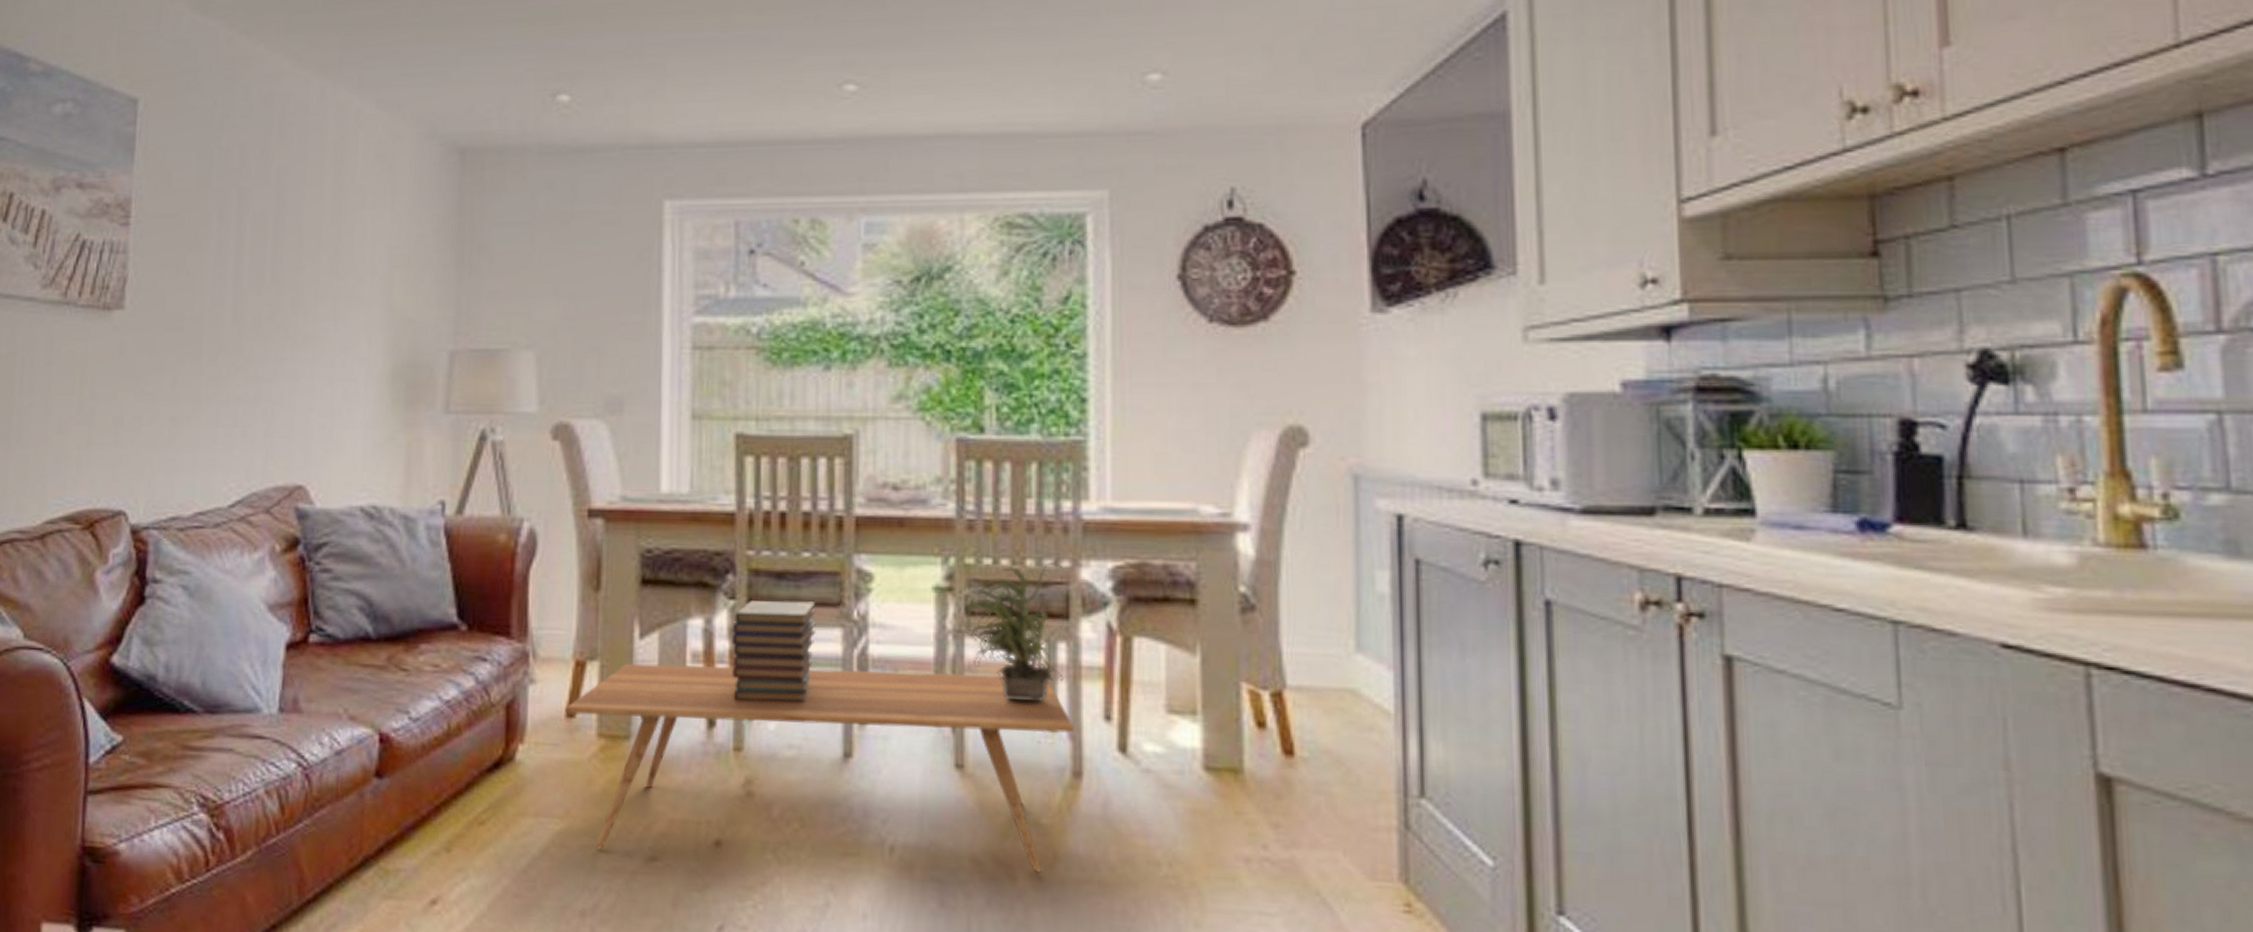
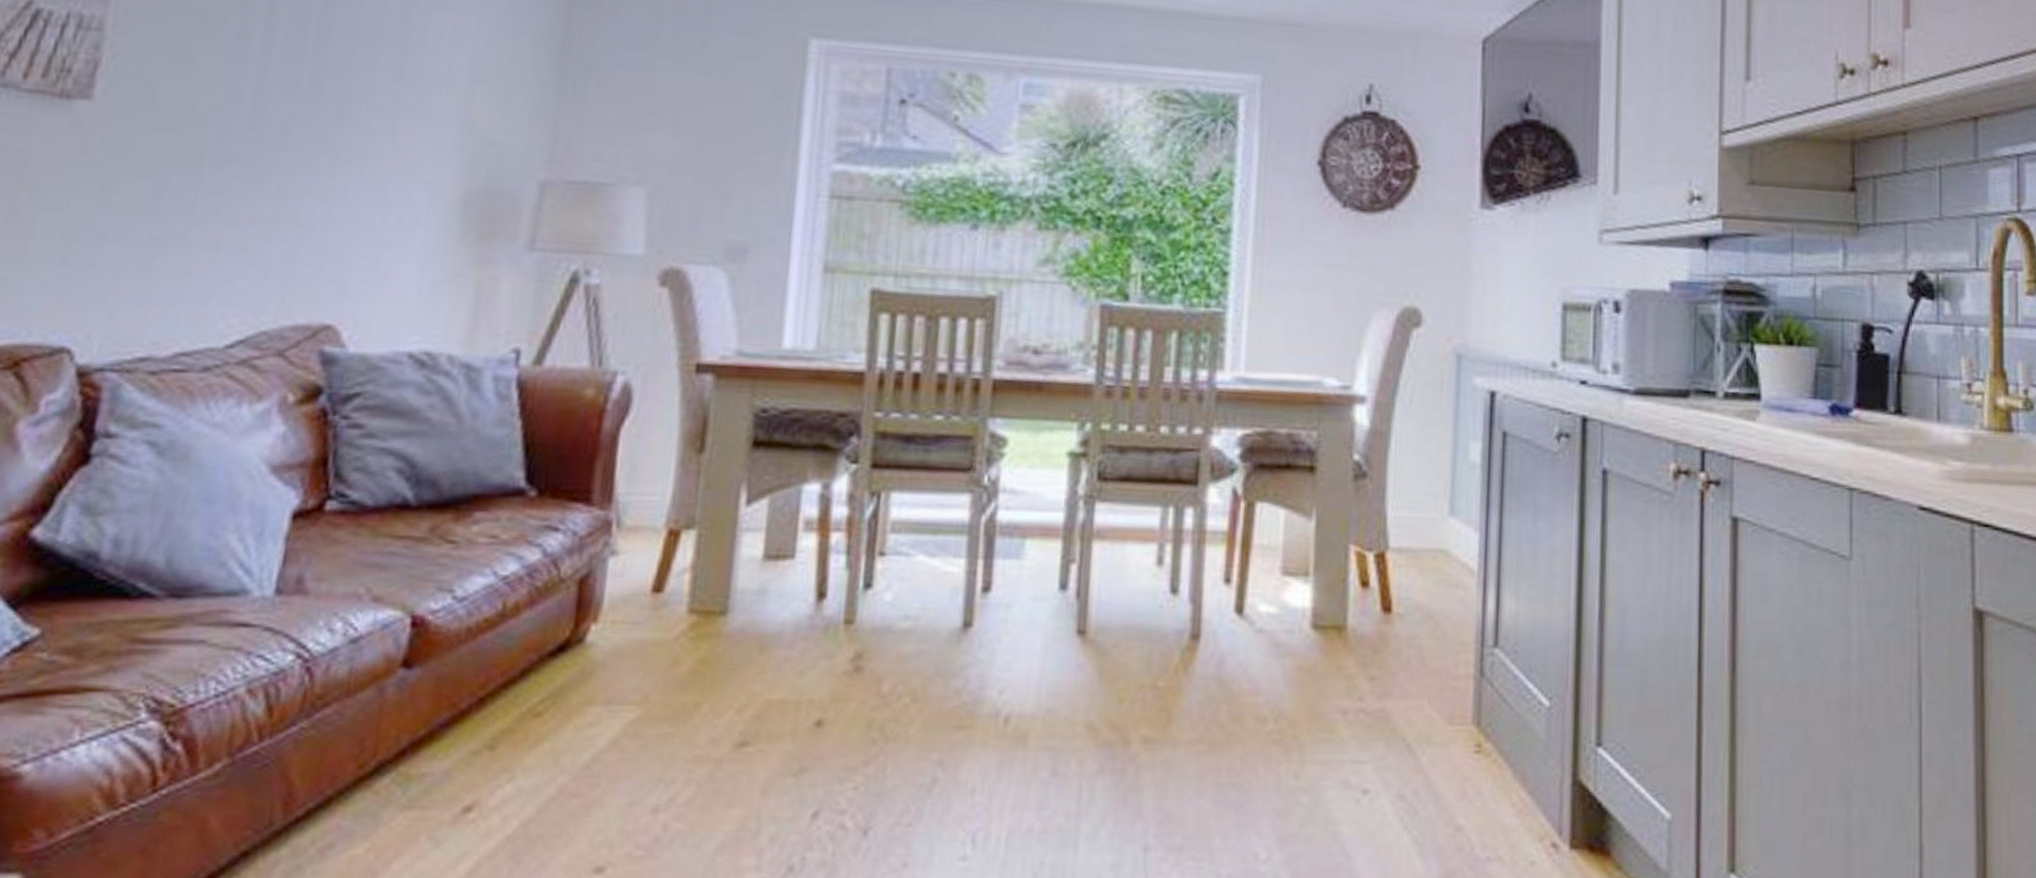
coffee table: present [565,663,1074,873] -> none [651,531,1196,738]
book stack: present [731,600,816,704] -> none [848,464,945,573]
potted plant: present [966,561,1064,701] -> none [1098,428,1194,566]

